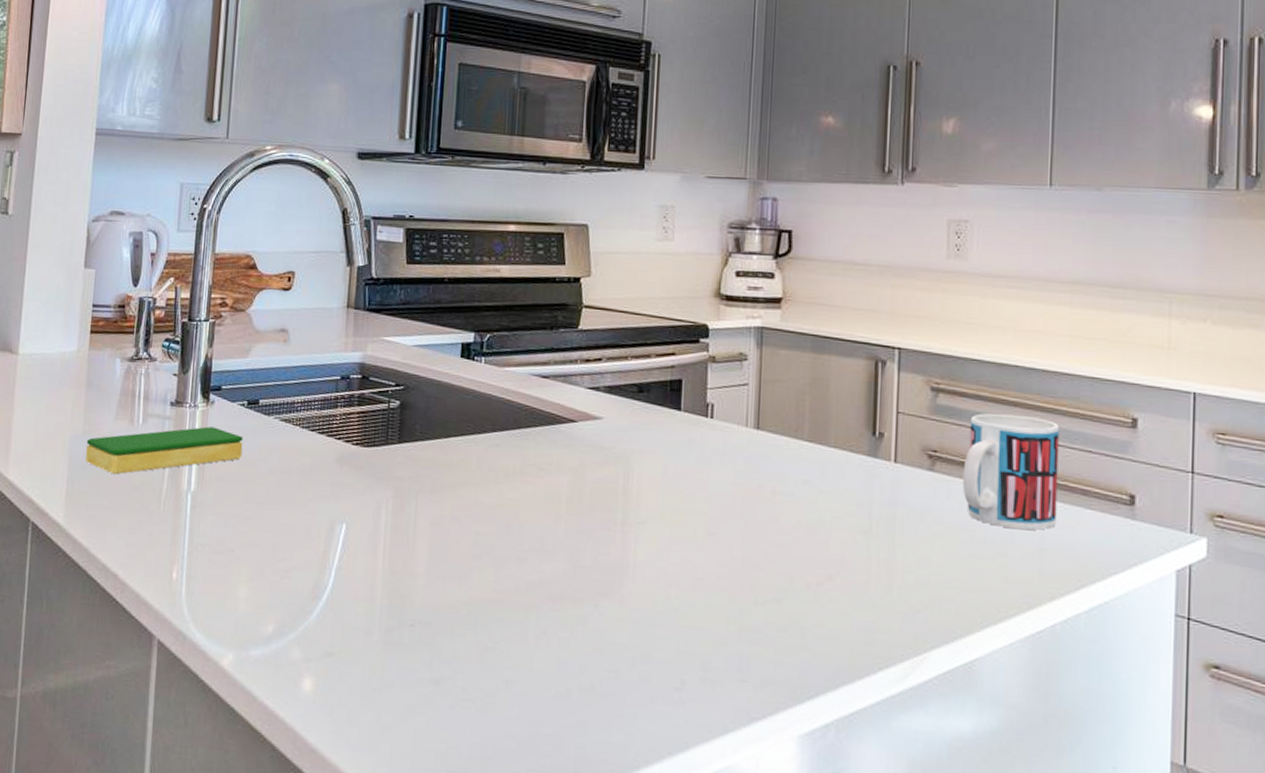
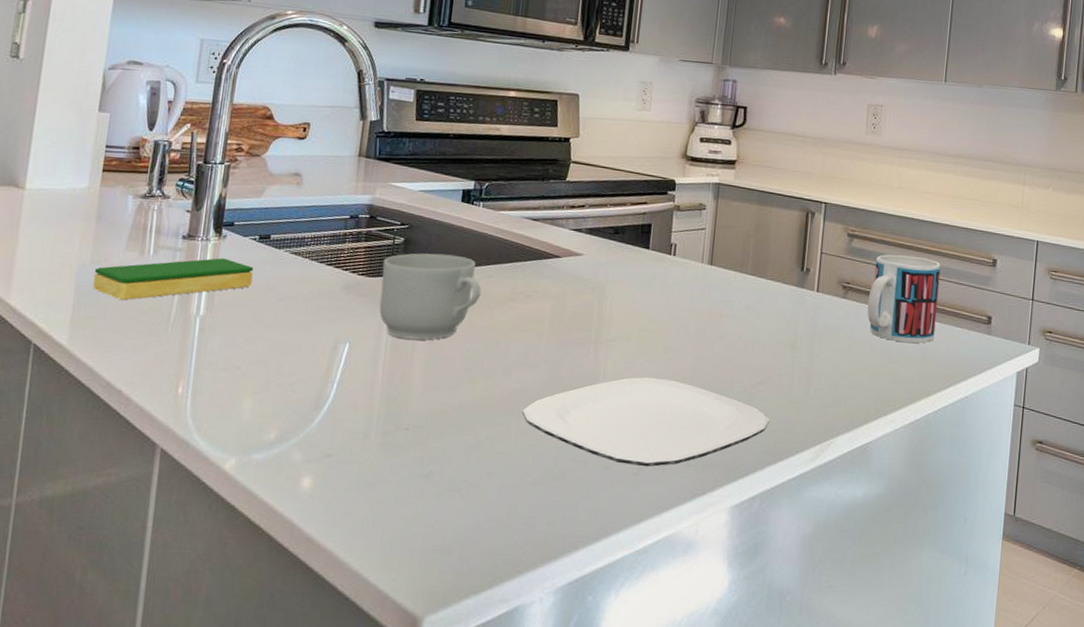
mug: none [376,418,488,521] -> present [379,253,482,340]
plate: none [540,568,843,681] -> present [522,377,770,467]

